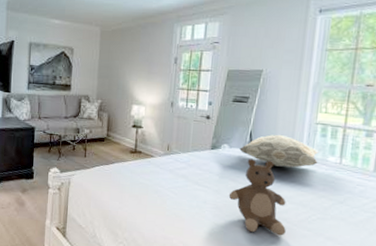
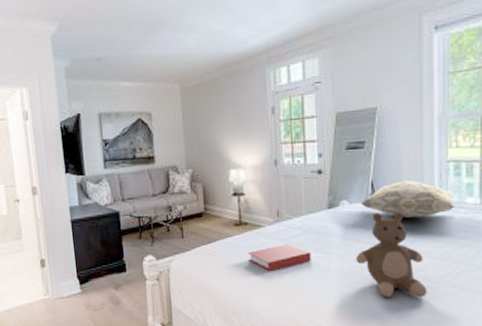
book: none [138,174,192,196] -> present [248,243,311,271]

